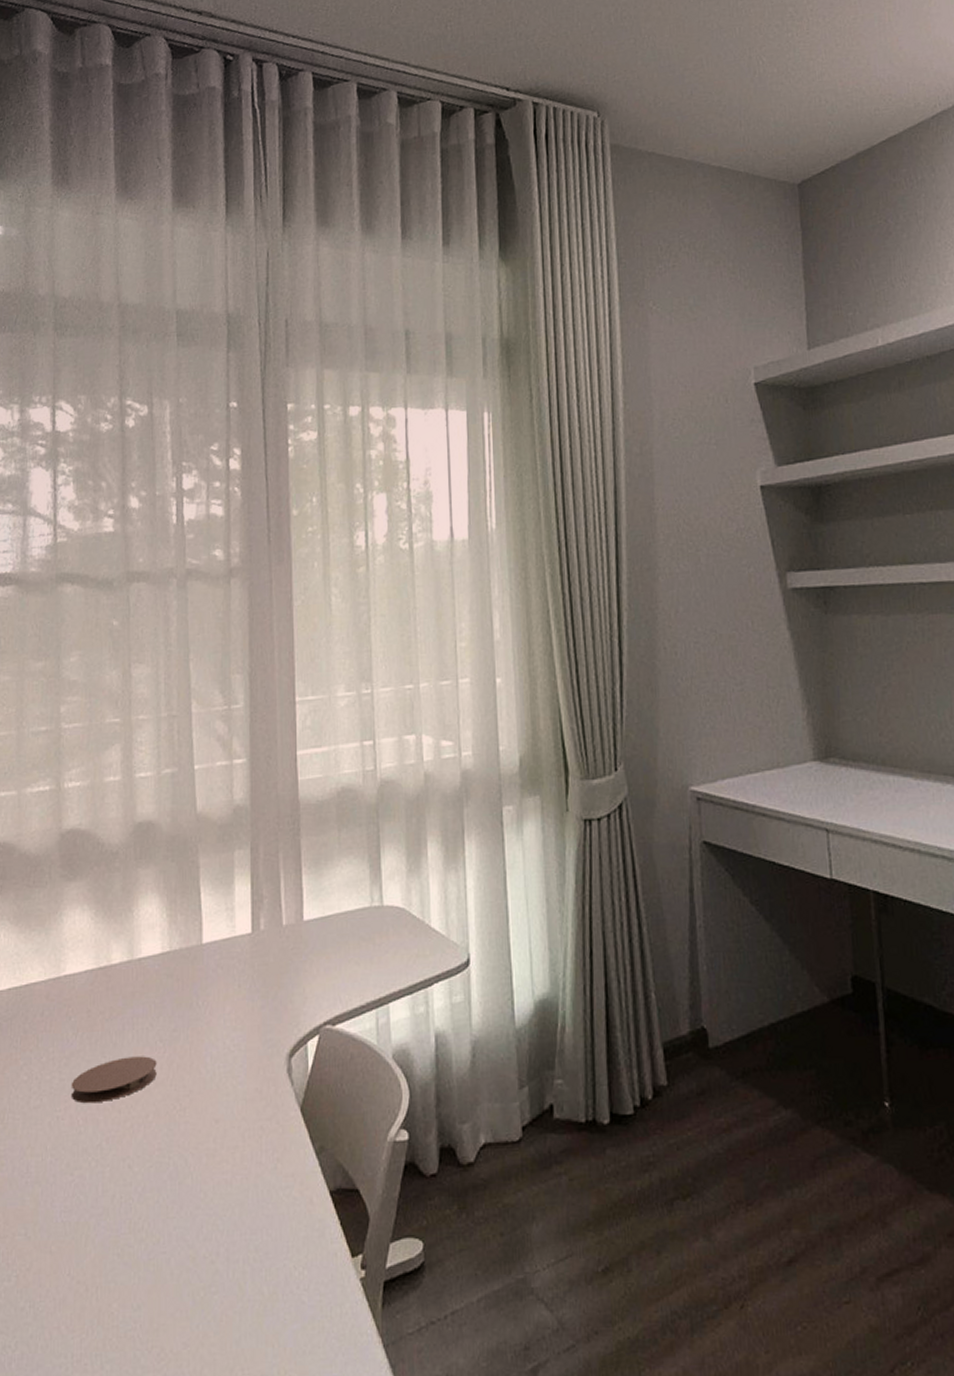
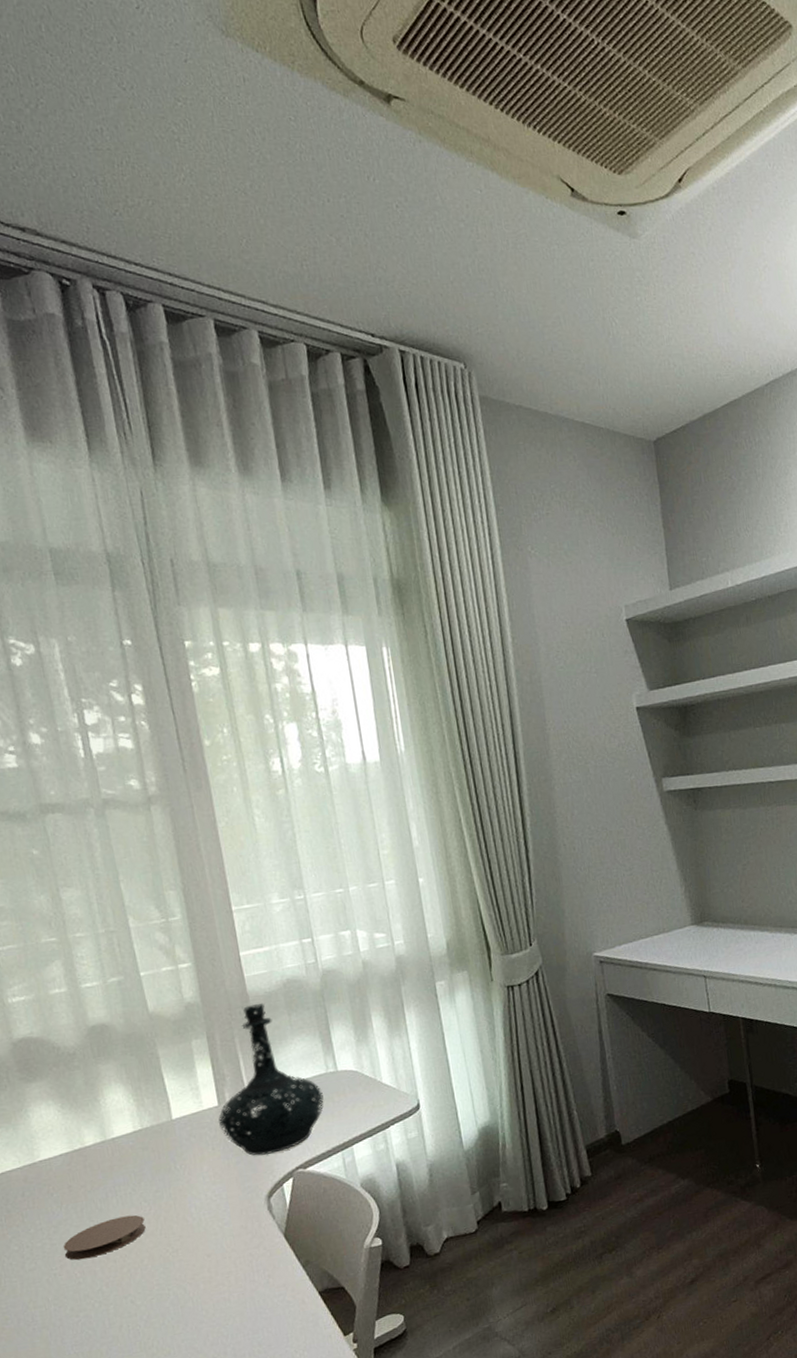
bottle: none [248,813,364,1001] -> present [218,1002,324,1156]

